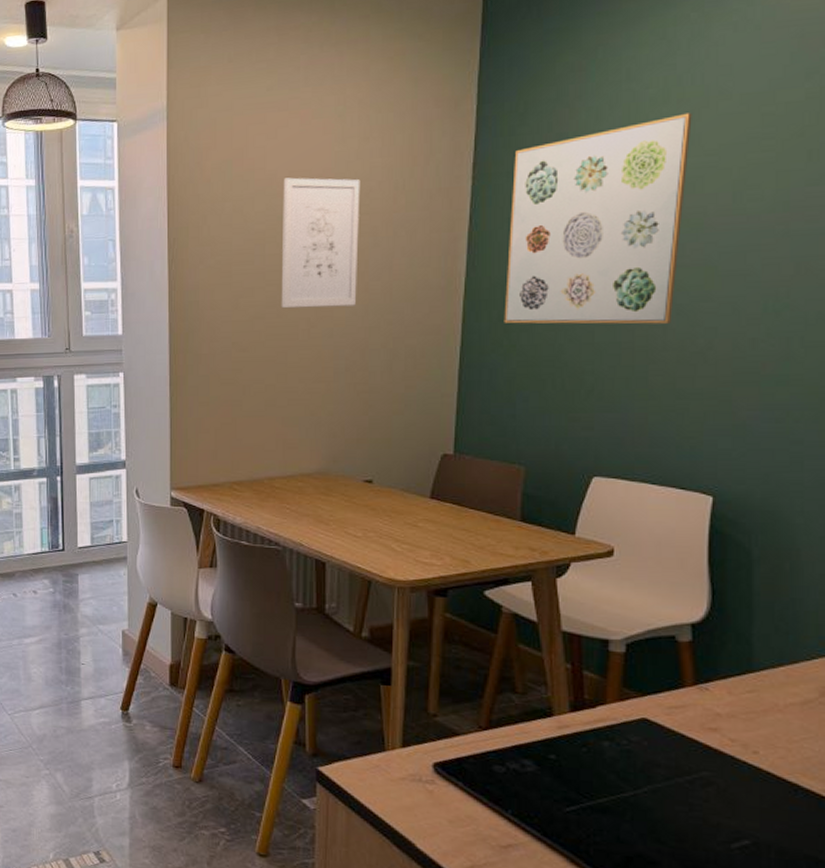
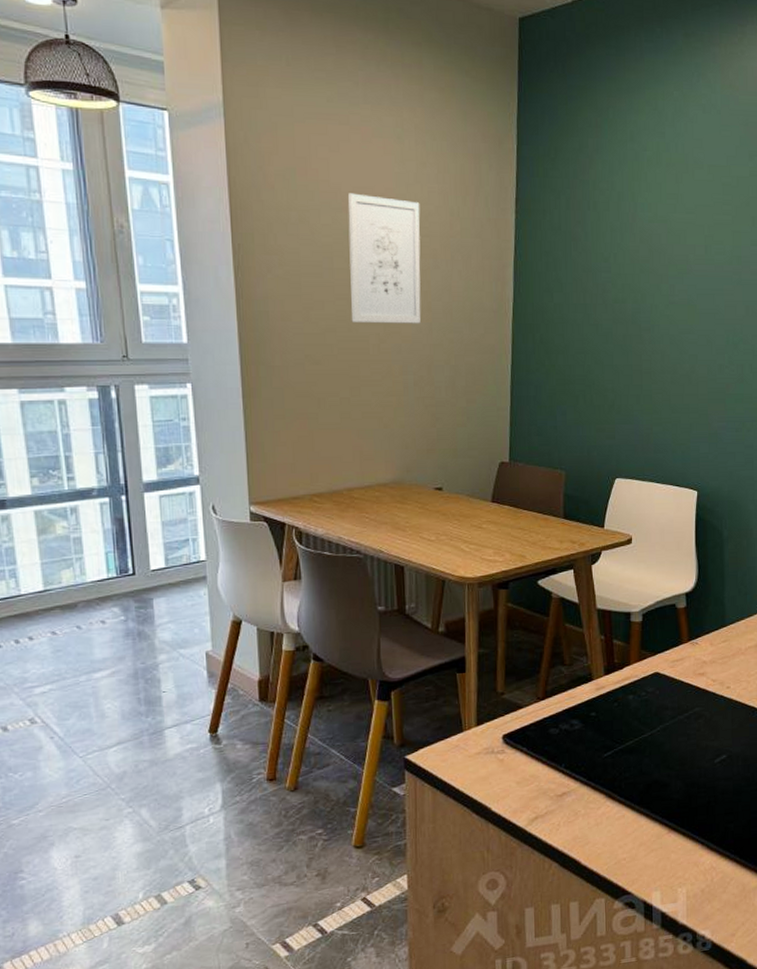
wall art: present [504,113,692,324] -> none [545,175,677,351]

